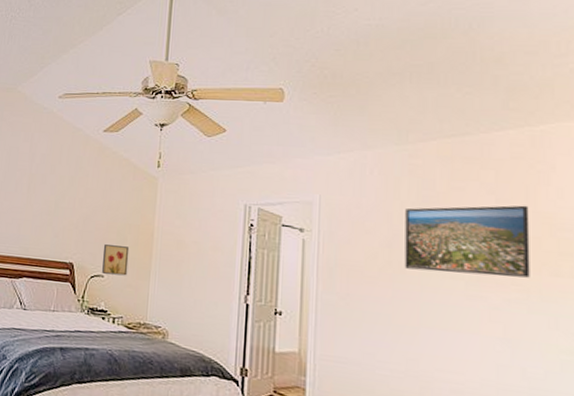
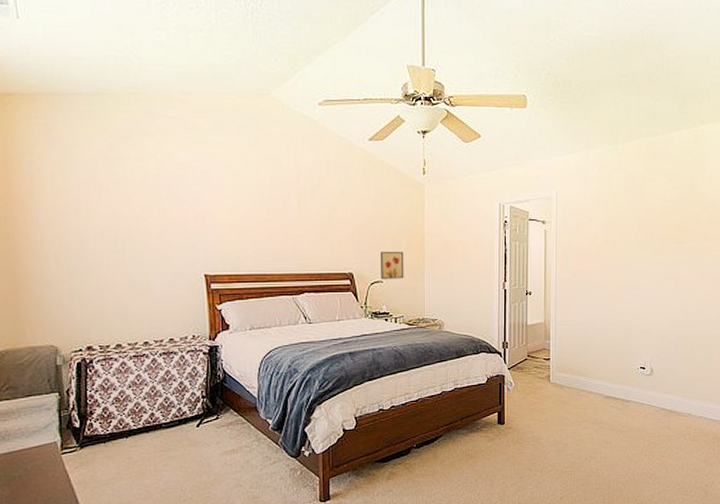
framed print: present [405,205,530,278] -> none [615,189,692,246]

